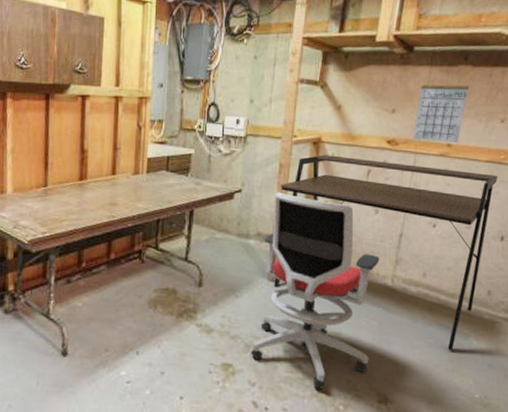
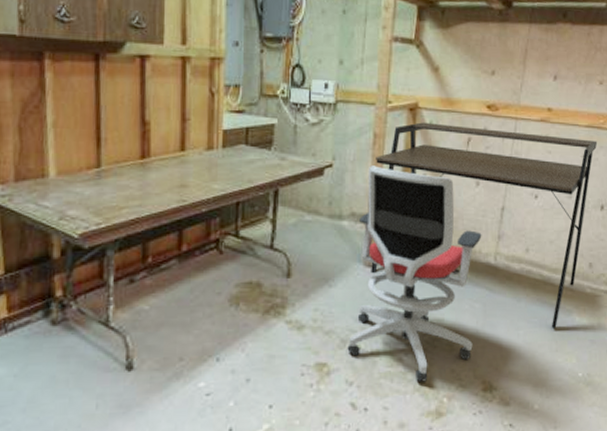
calendar: present [413,84,470,143] -> none [513,43,569,107]

